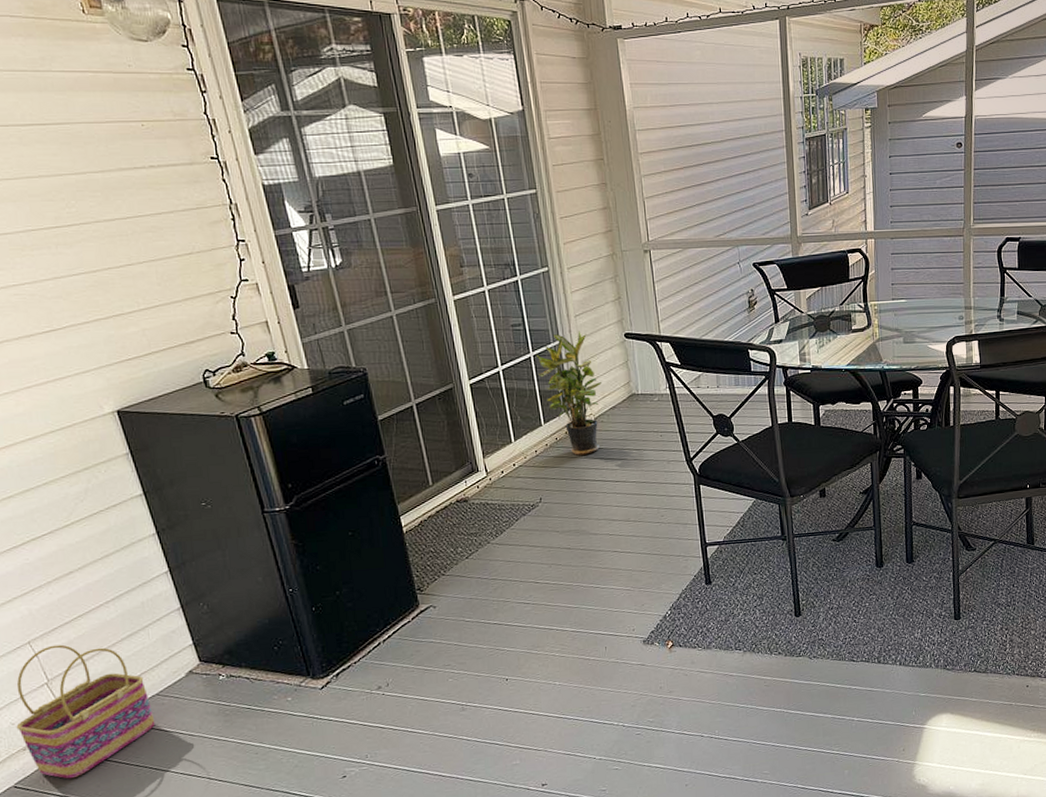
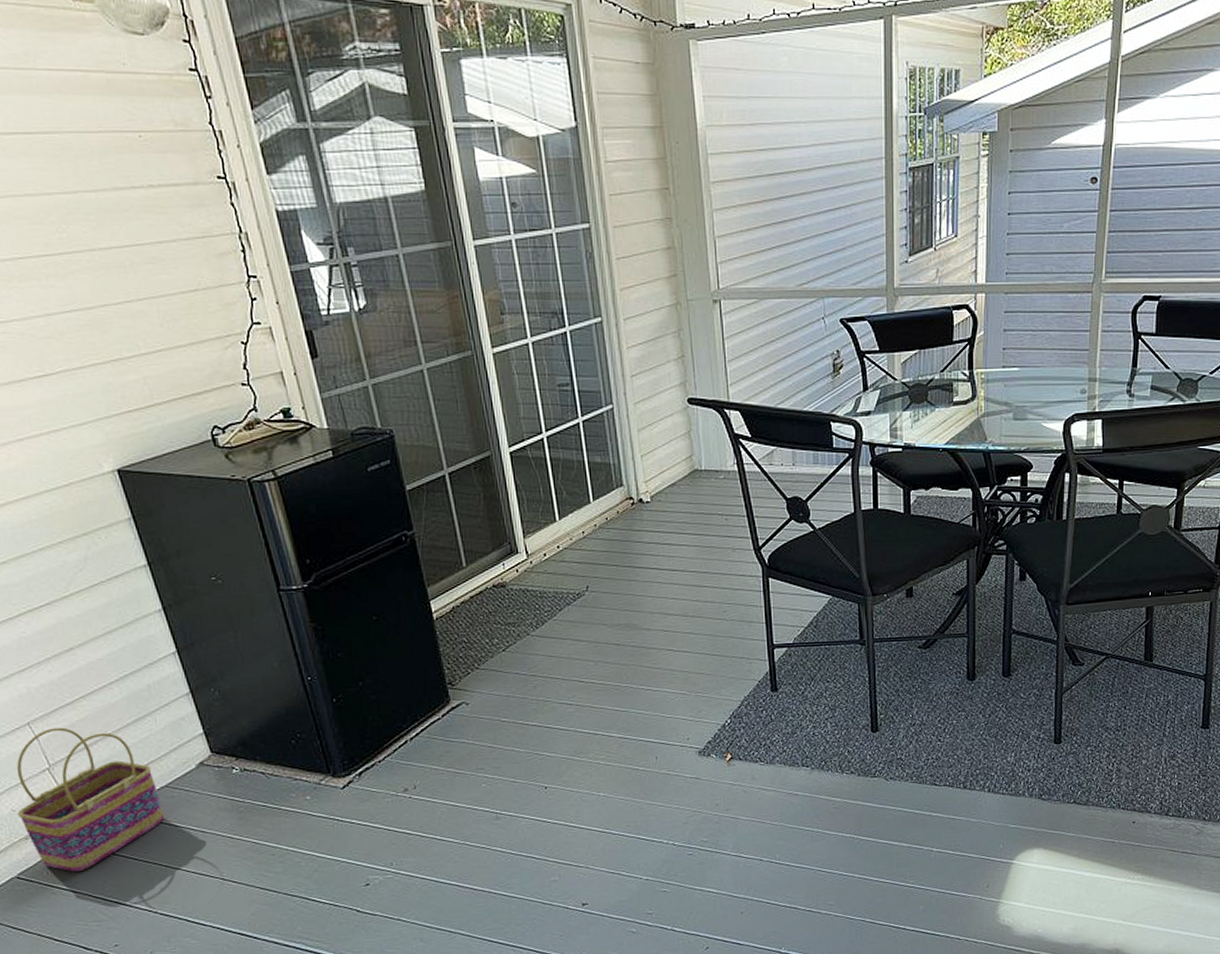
potted plant: present [536,331,603,456] -> none [585,394,661,539]

